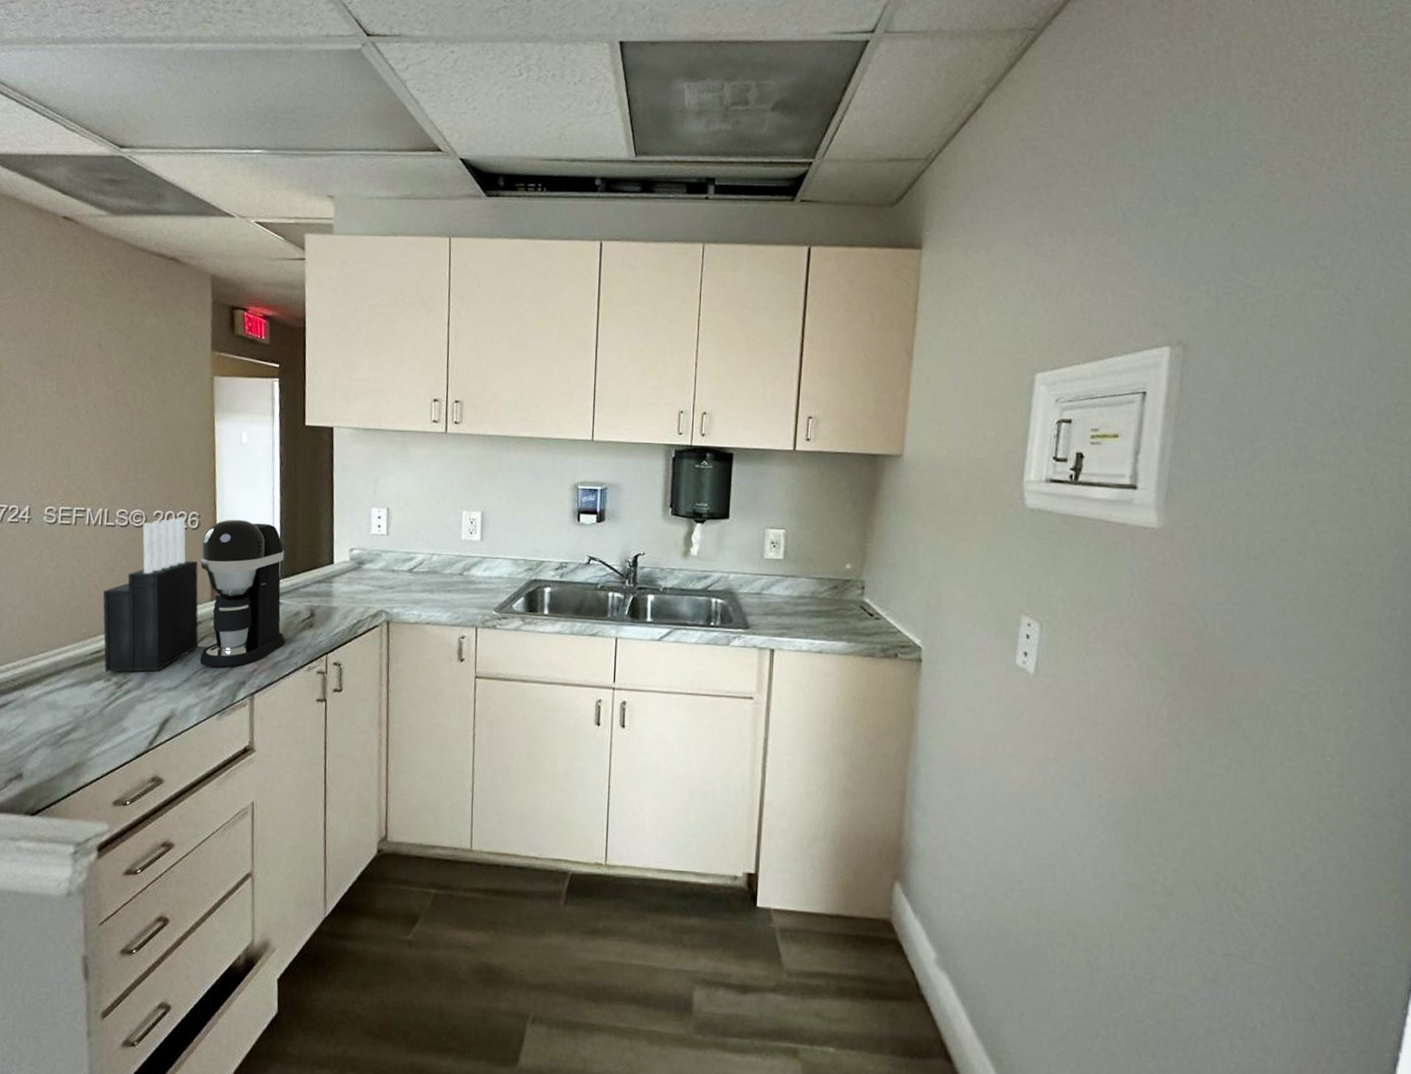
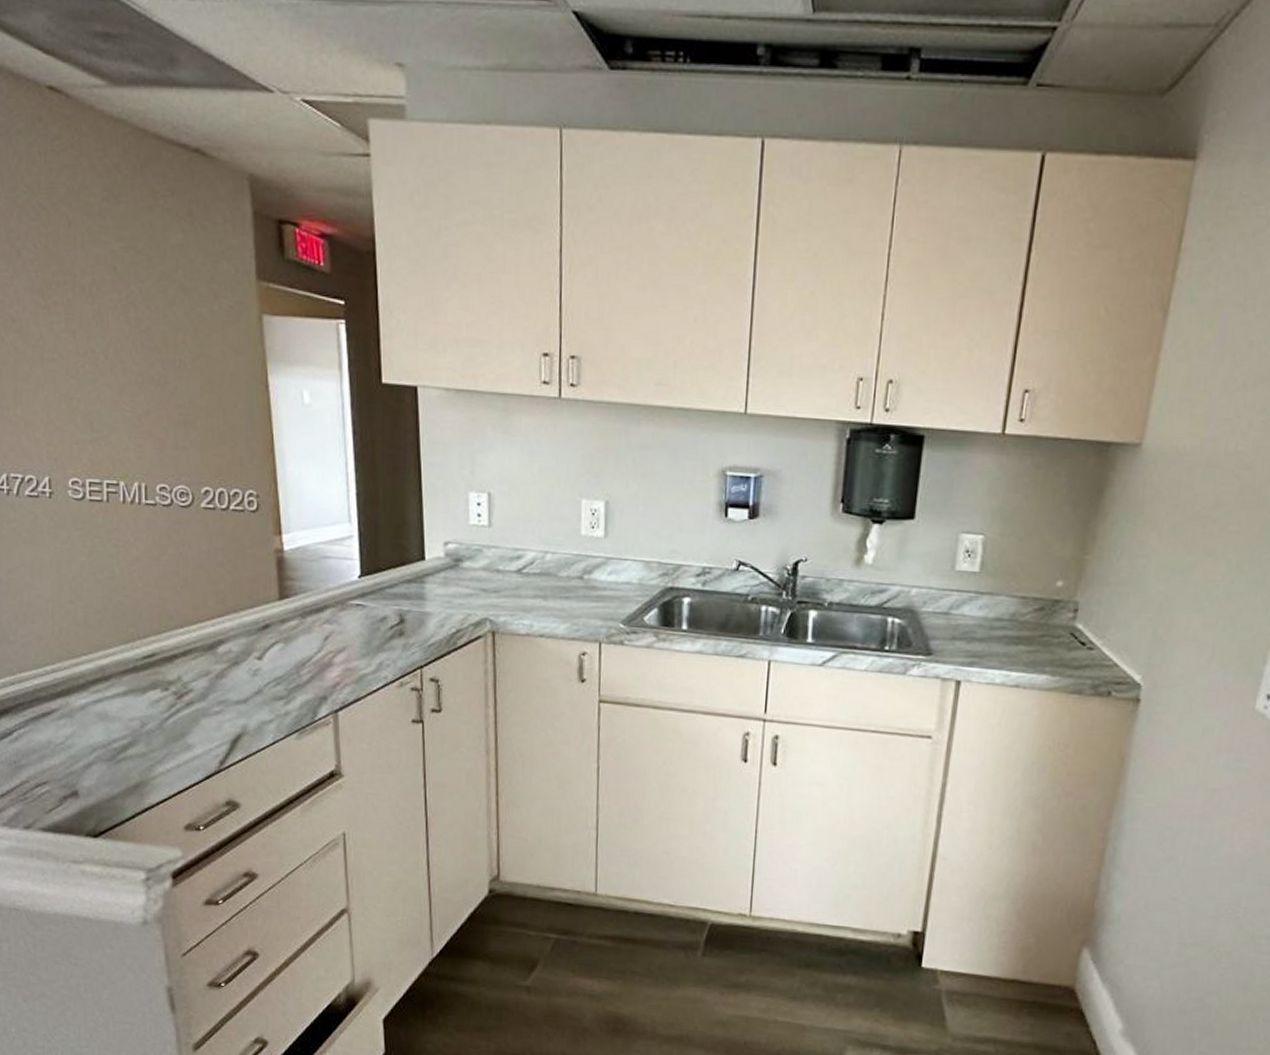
knife block: present [102,517,199,672] -> none [149,496,268,681]
coffee maker: present [199,519,285,667] -> none [262,500,371,679]

